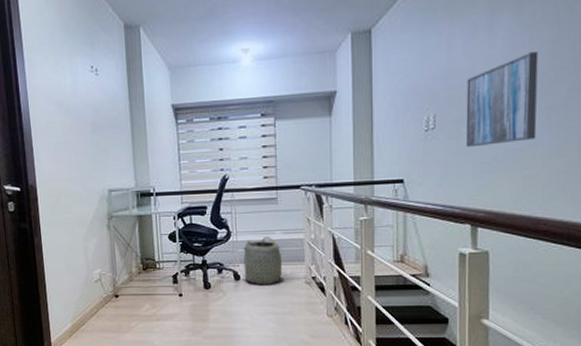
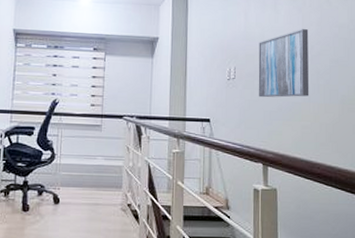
basket: present [240,237,287,285] -> none [60,162,105,210]

